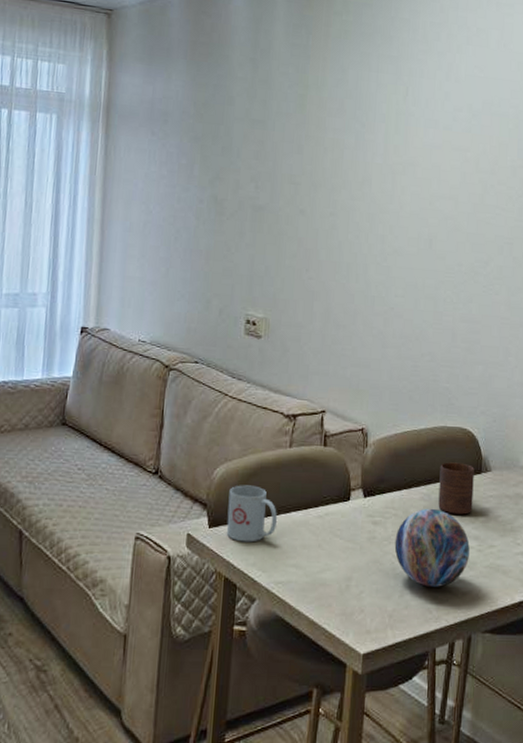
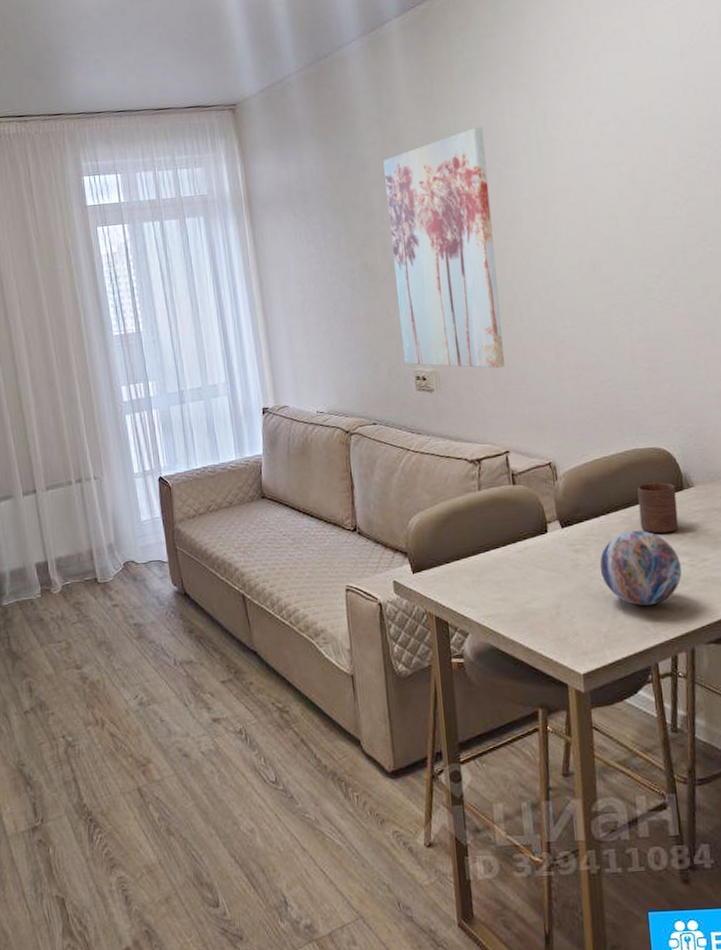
mug: present [226,485,277,543] -> none [426,530,478,583]
wall art: none [237,86,349,325] -> present [383,126,505,368]

